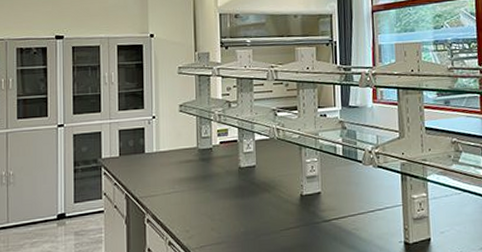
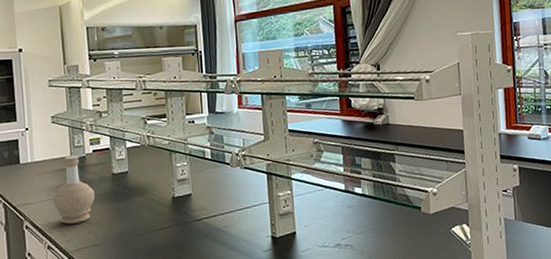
bottle: none [177,146,220,220] -> present [53,155,95,225]

